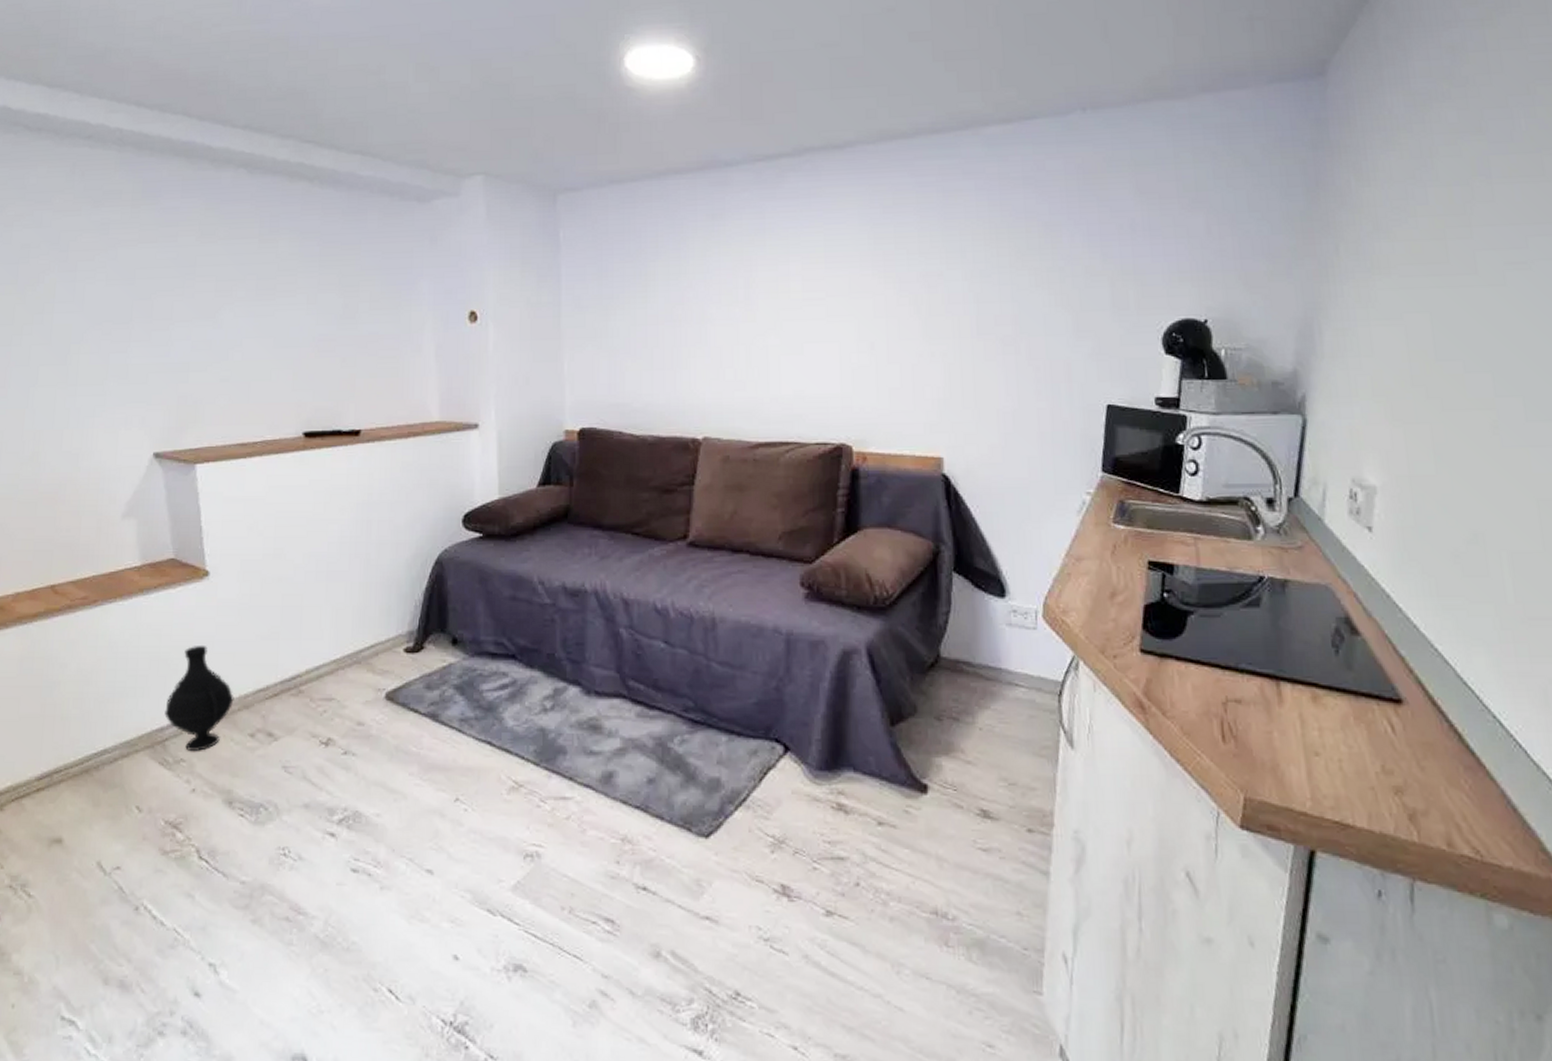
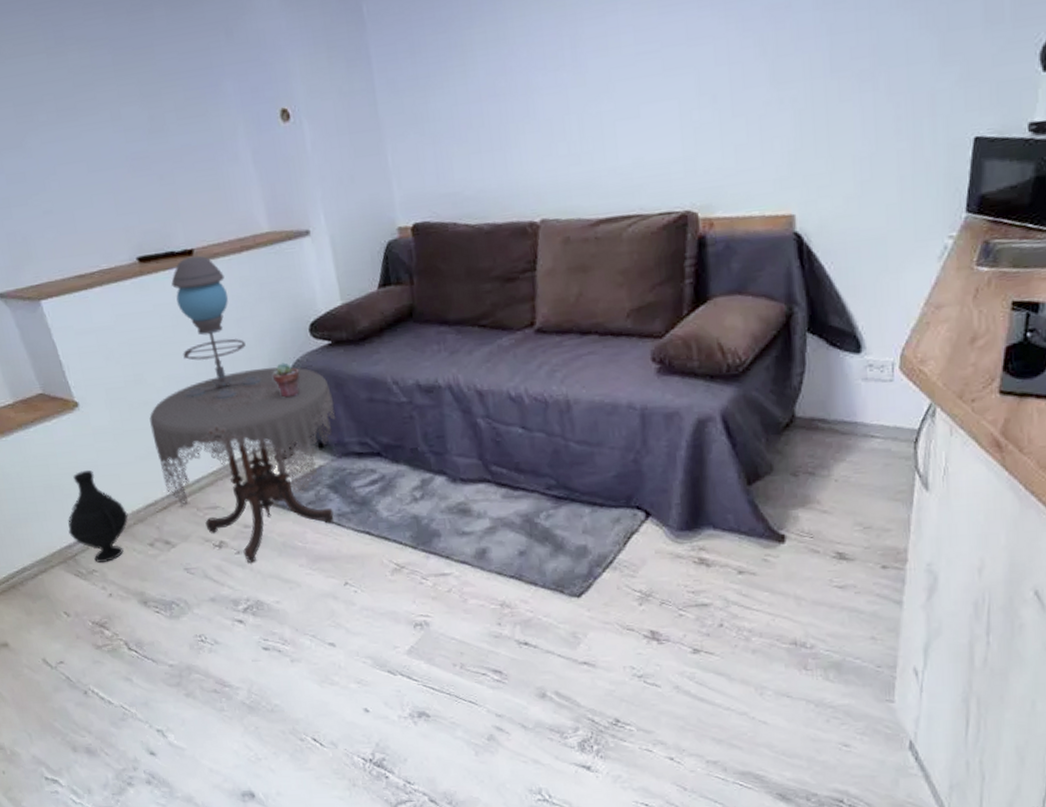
side table: none [279,554,476,766] -> present [149,367,336,563]
table lamp: none [323,436,405,582] -> present [171,255,262,399]
potted succulent: none [417,551,445,587] -> present [272,362,300,398]

